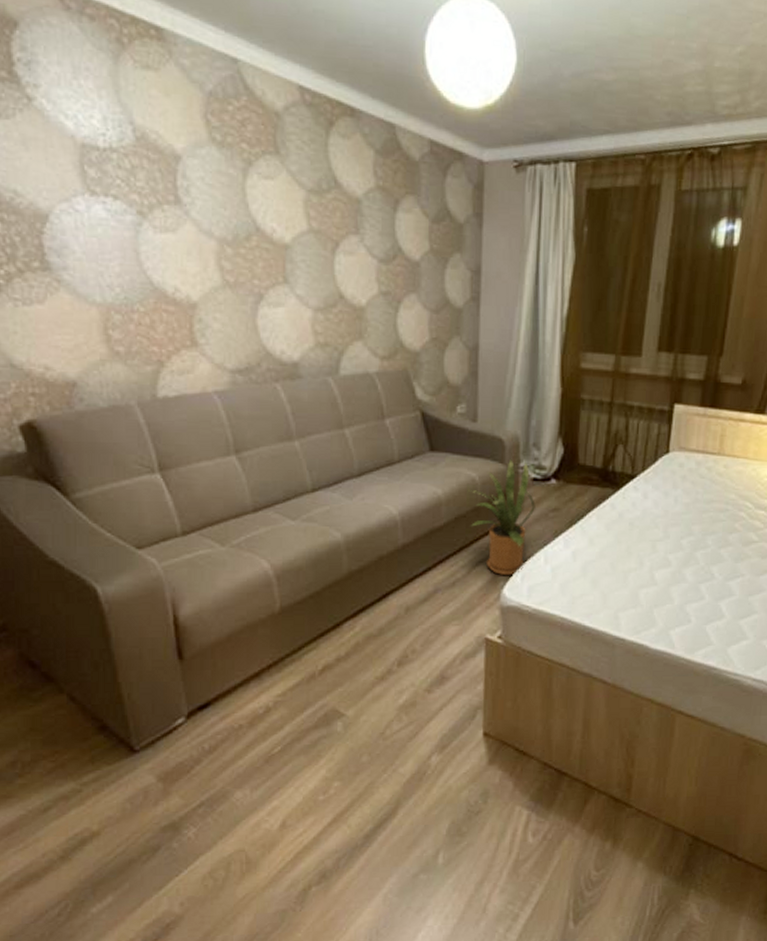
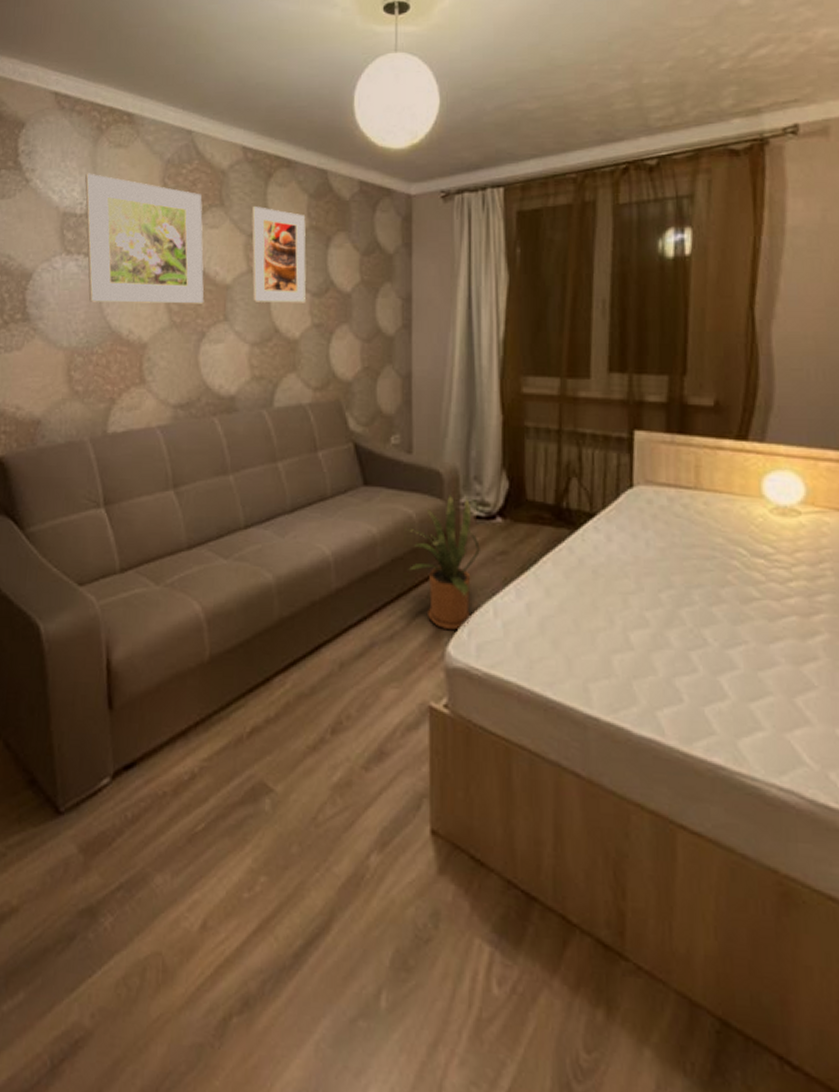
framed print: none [106,97,261,263] -> present [85,173,204,304]
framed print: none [312,158,373,269] -> present [251,207,306,303]

